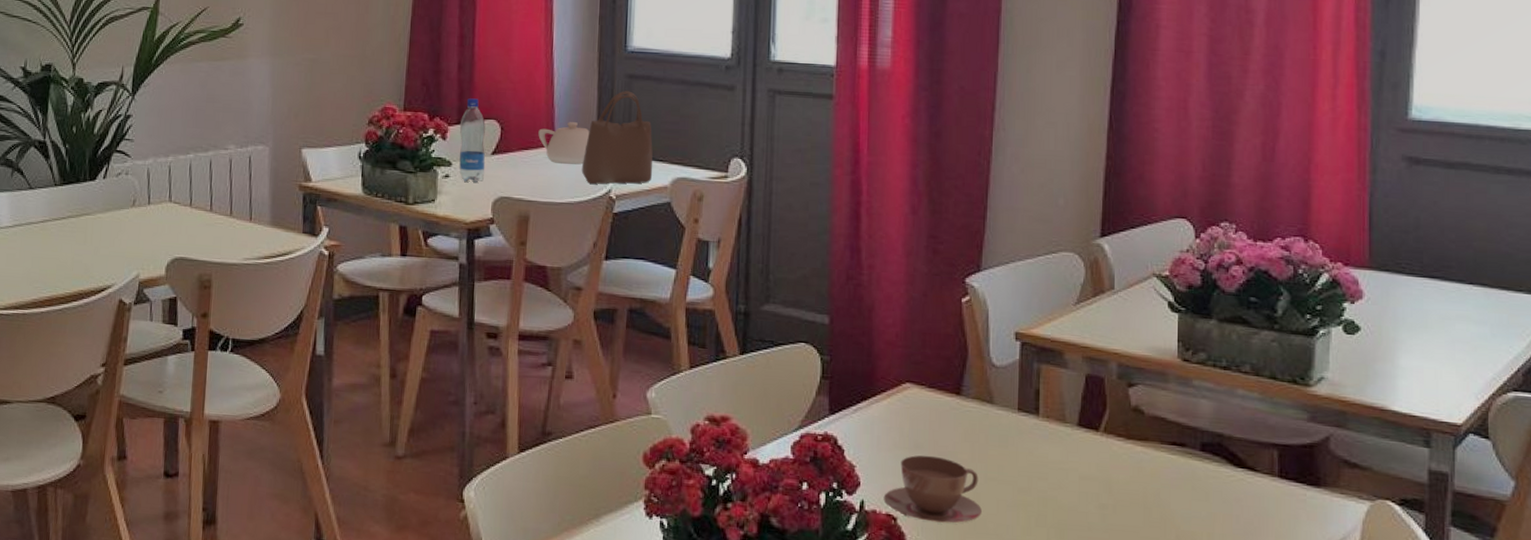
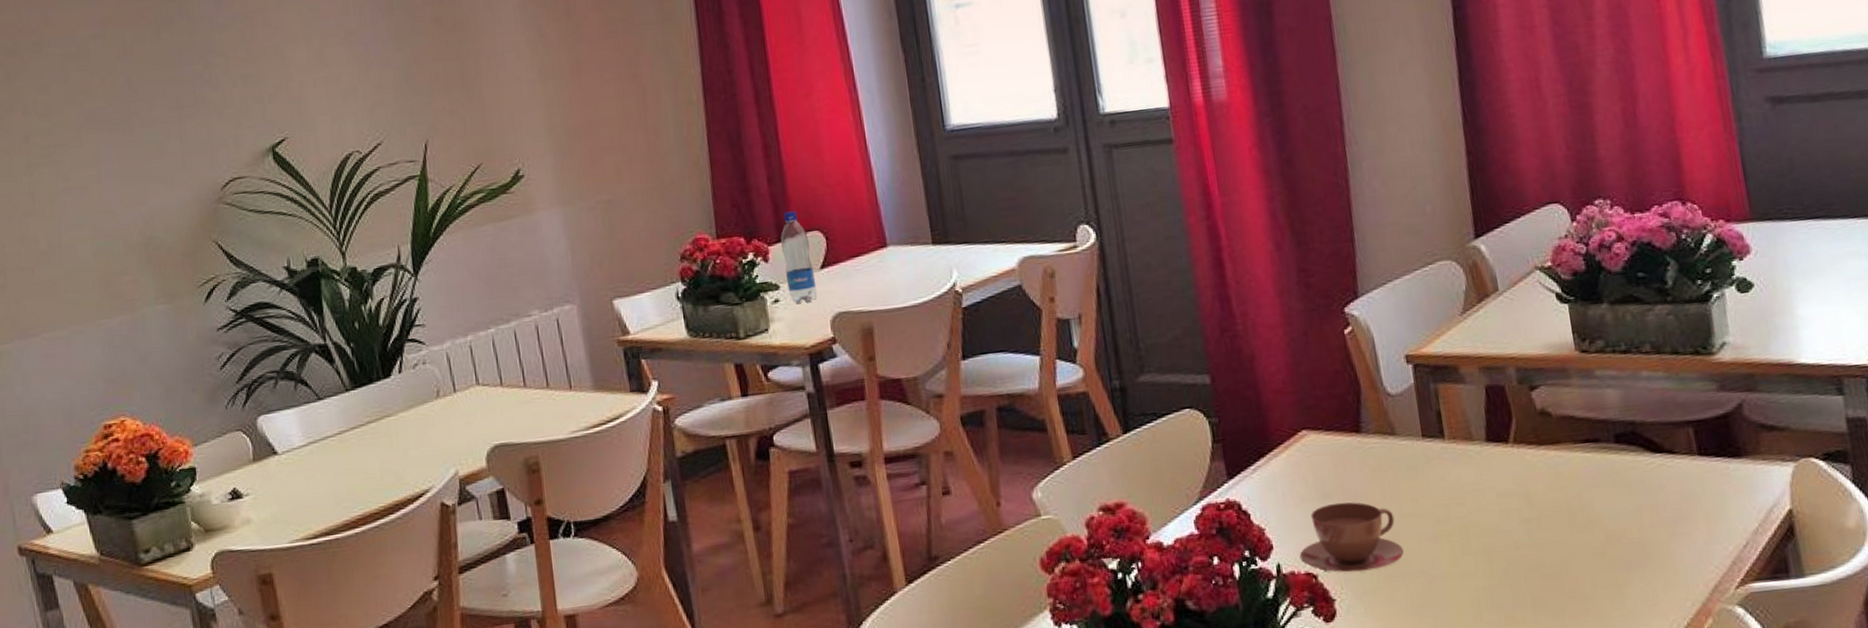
teapot: present [538,122,590,165] -> none [866,217,922,266]
handbag: present [581,91,653,184] -> none [919,173,997,281]

